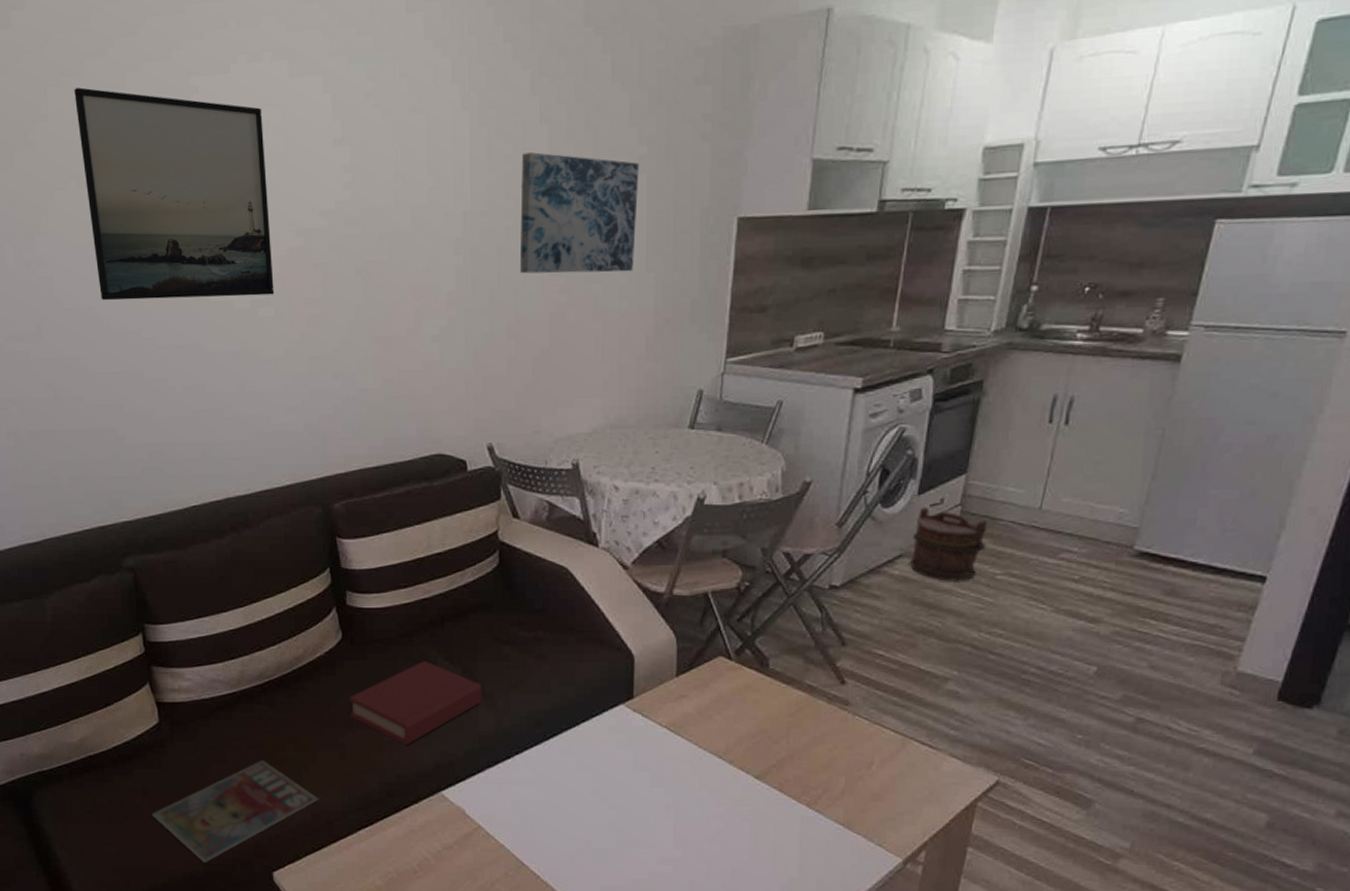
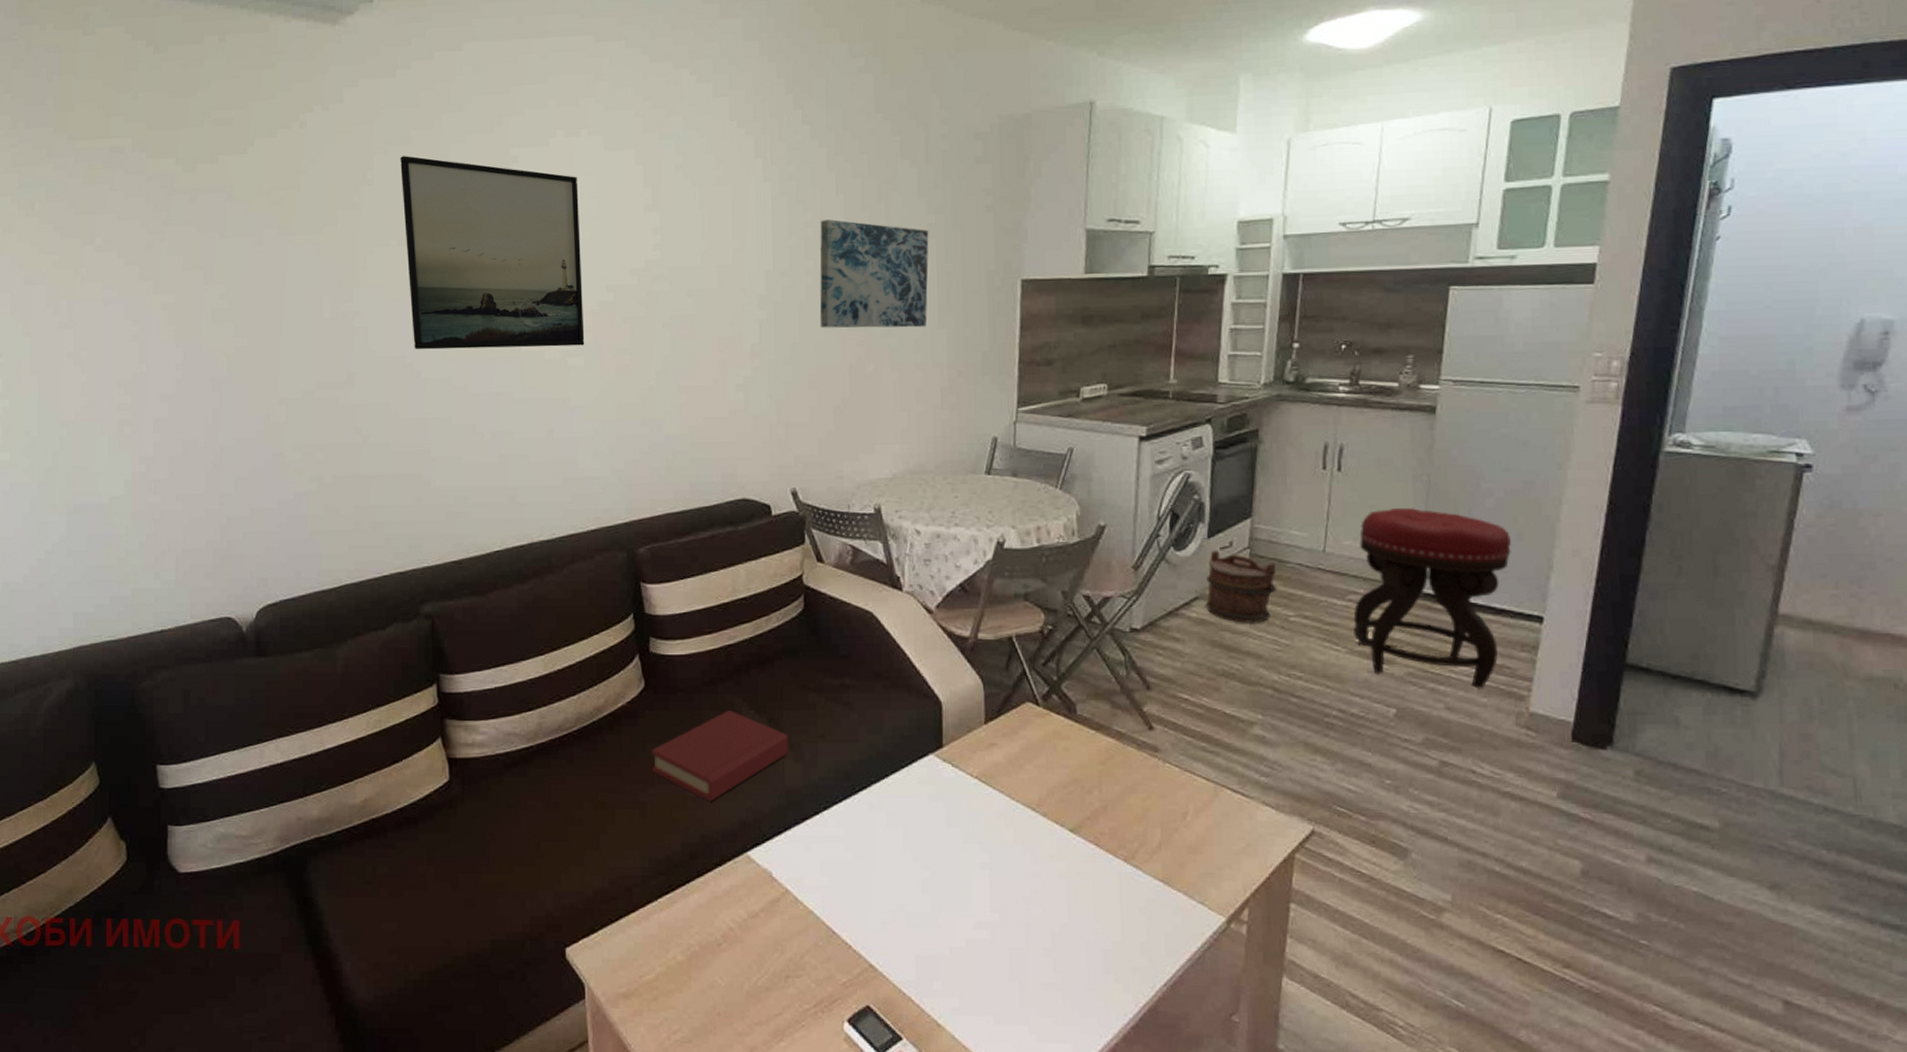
magazine: present [151,760,320,864] -> none [436,821,618,940]
stool: none [1062,464,1244,648] -> present [1353,508,1511,689]

